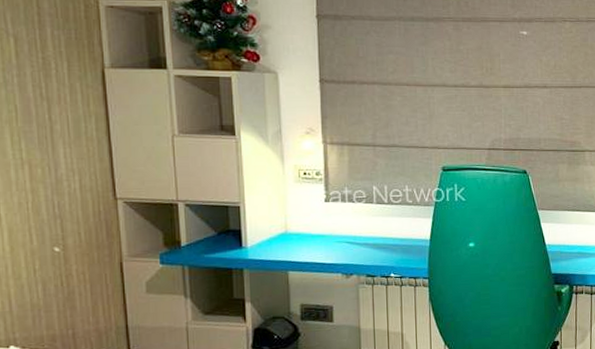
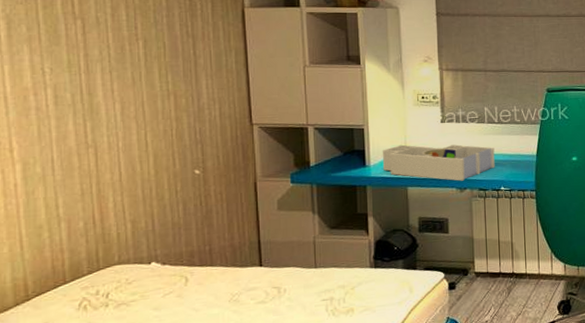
desk organizer: none [260,225,384,266] -> present [382,144,495,181]

